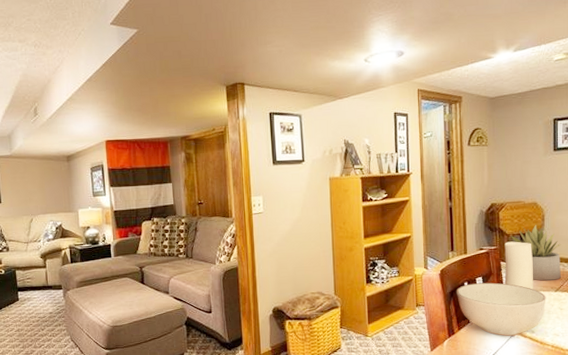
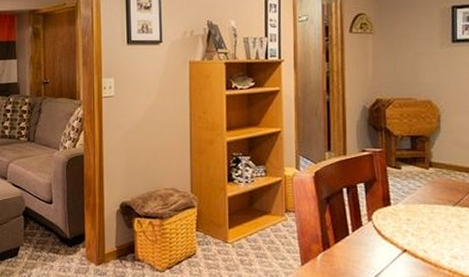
bowl: present [456,282,546,337] -> none [332,190,442,256]
candle: present [504,241,533,290] -> none [391,144,426,202]
succulent plant: present [511,224,561,281] -> none [399,126,461,192]

